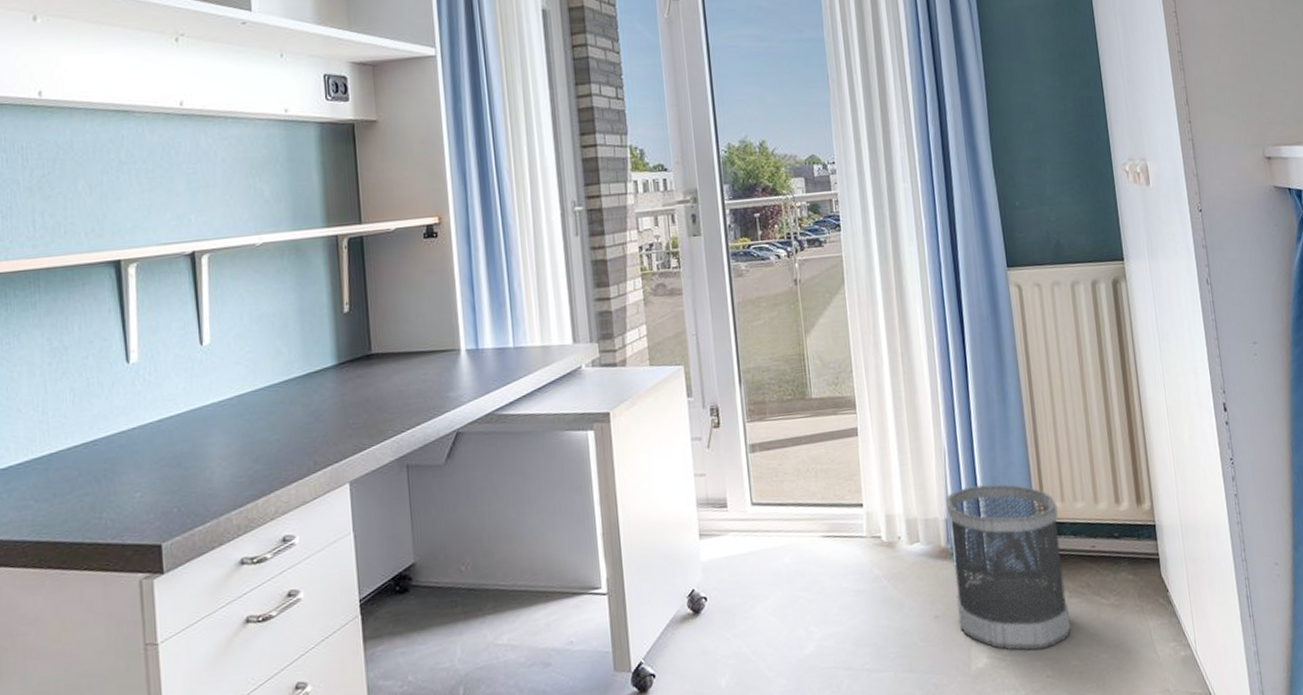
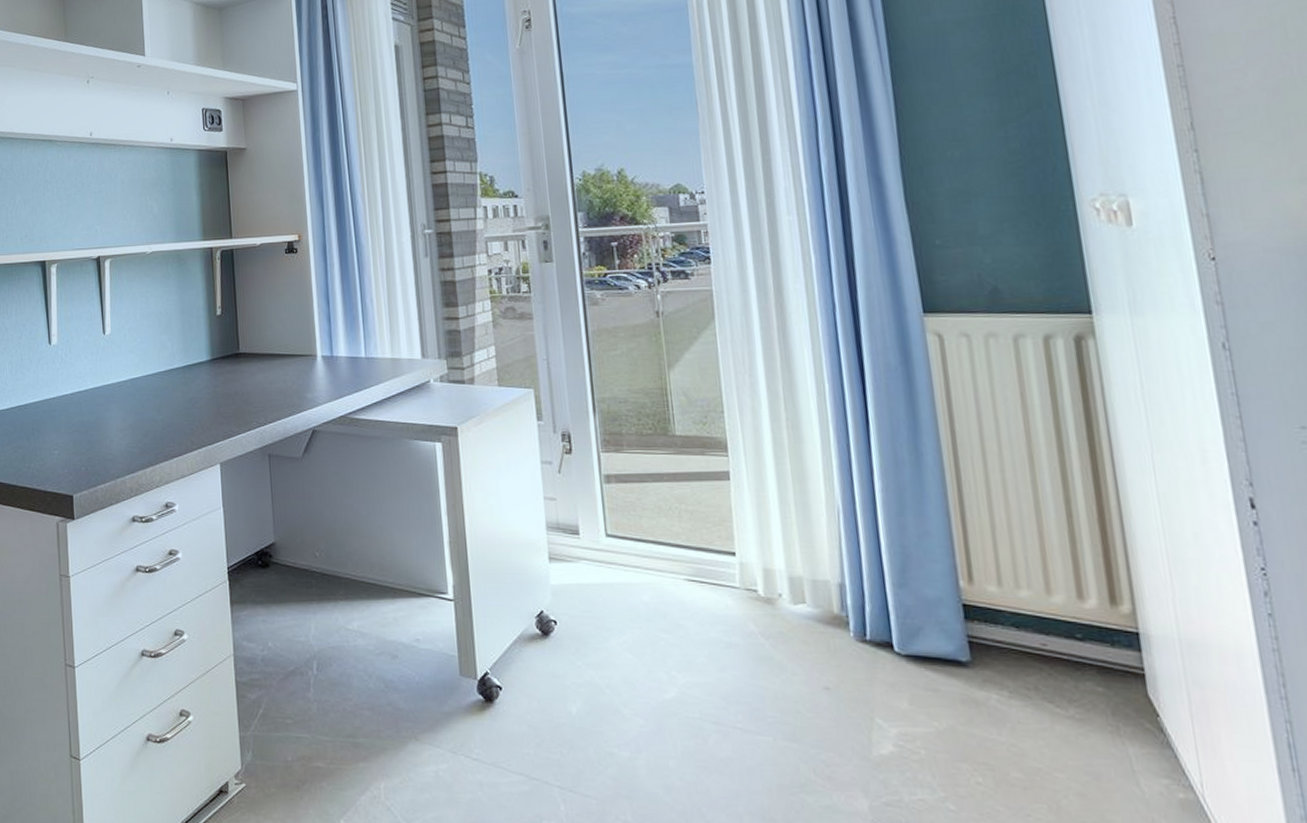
wastebasket: present [946,484,1071,651] -> none [840,551,1011,751]

